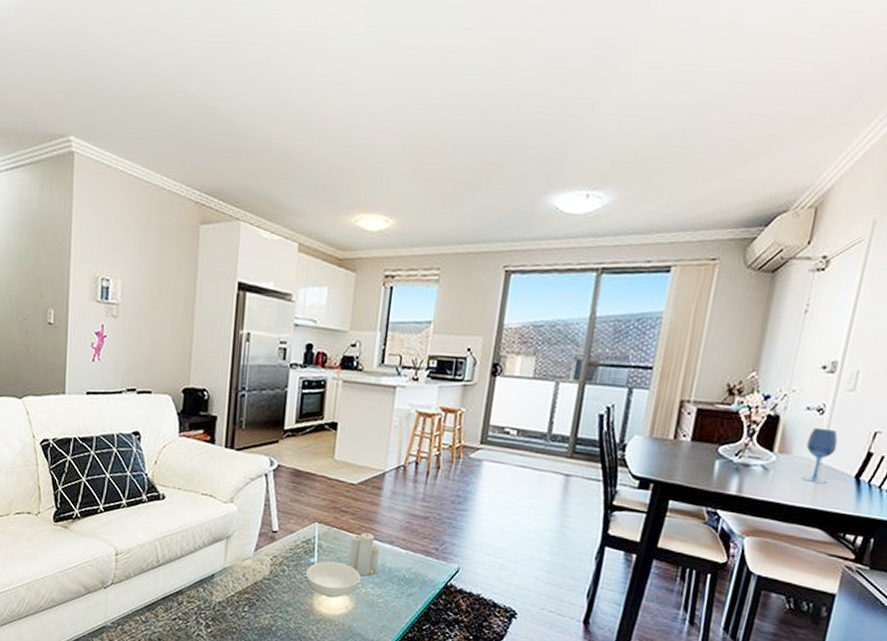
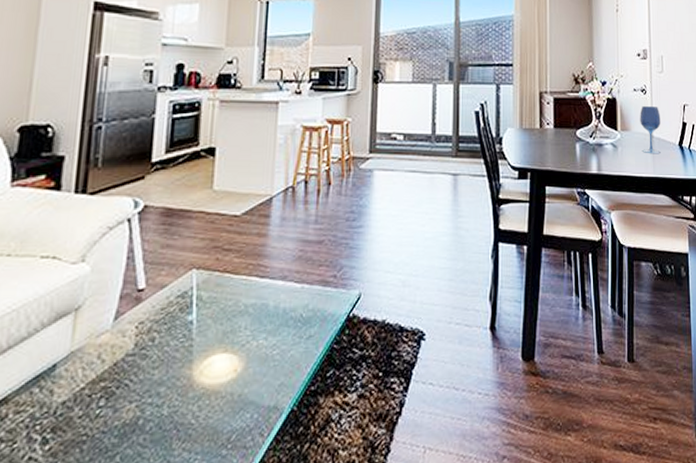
bowl: present [306,561,361,598] -> none [183,314,250,362]
candle: present [348,531,380,576] -> none [234,268,272,325]

